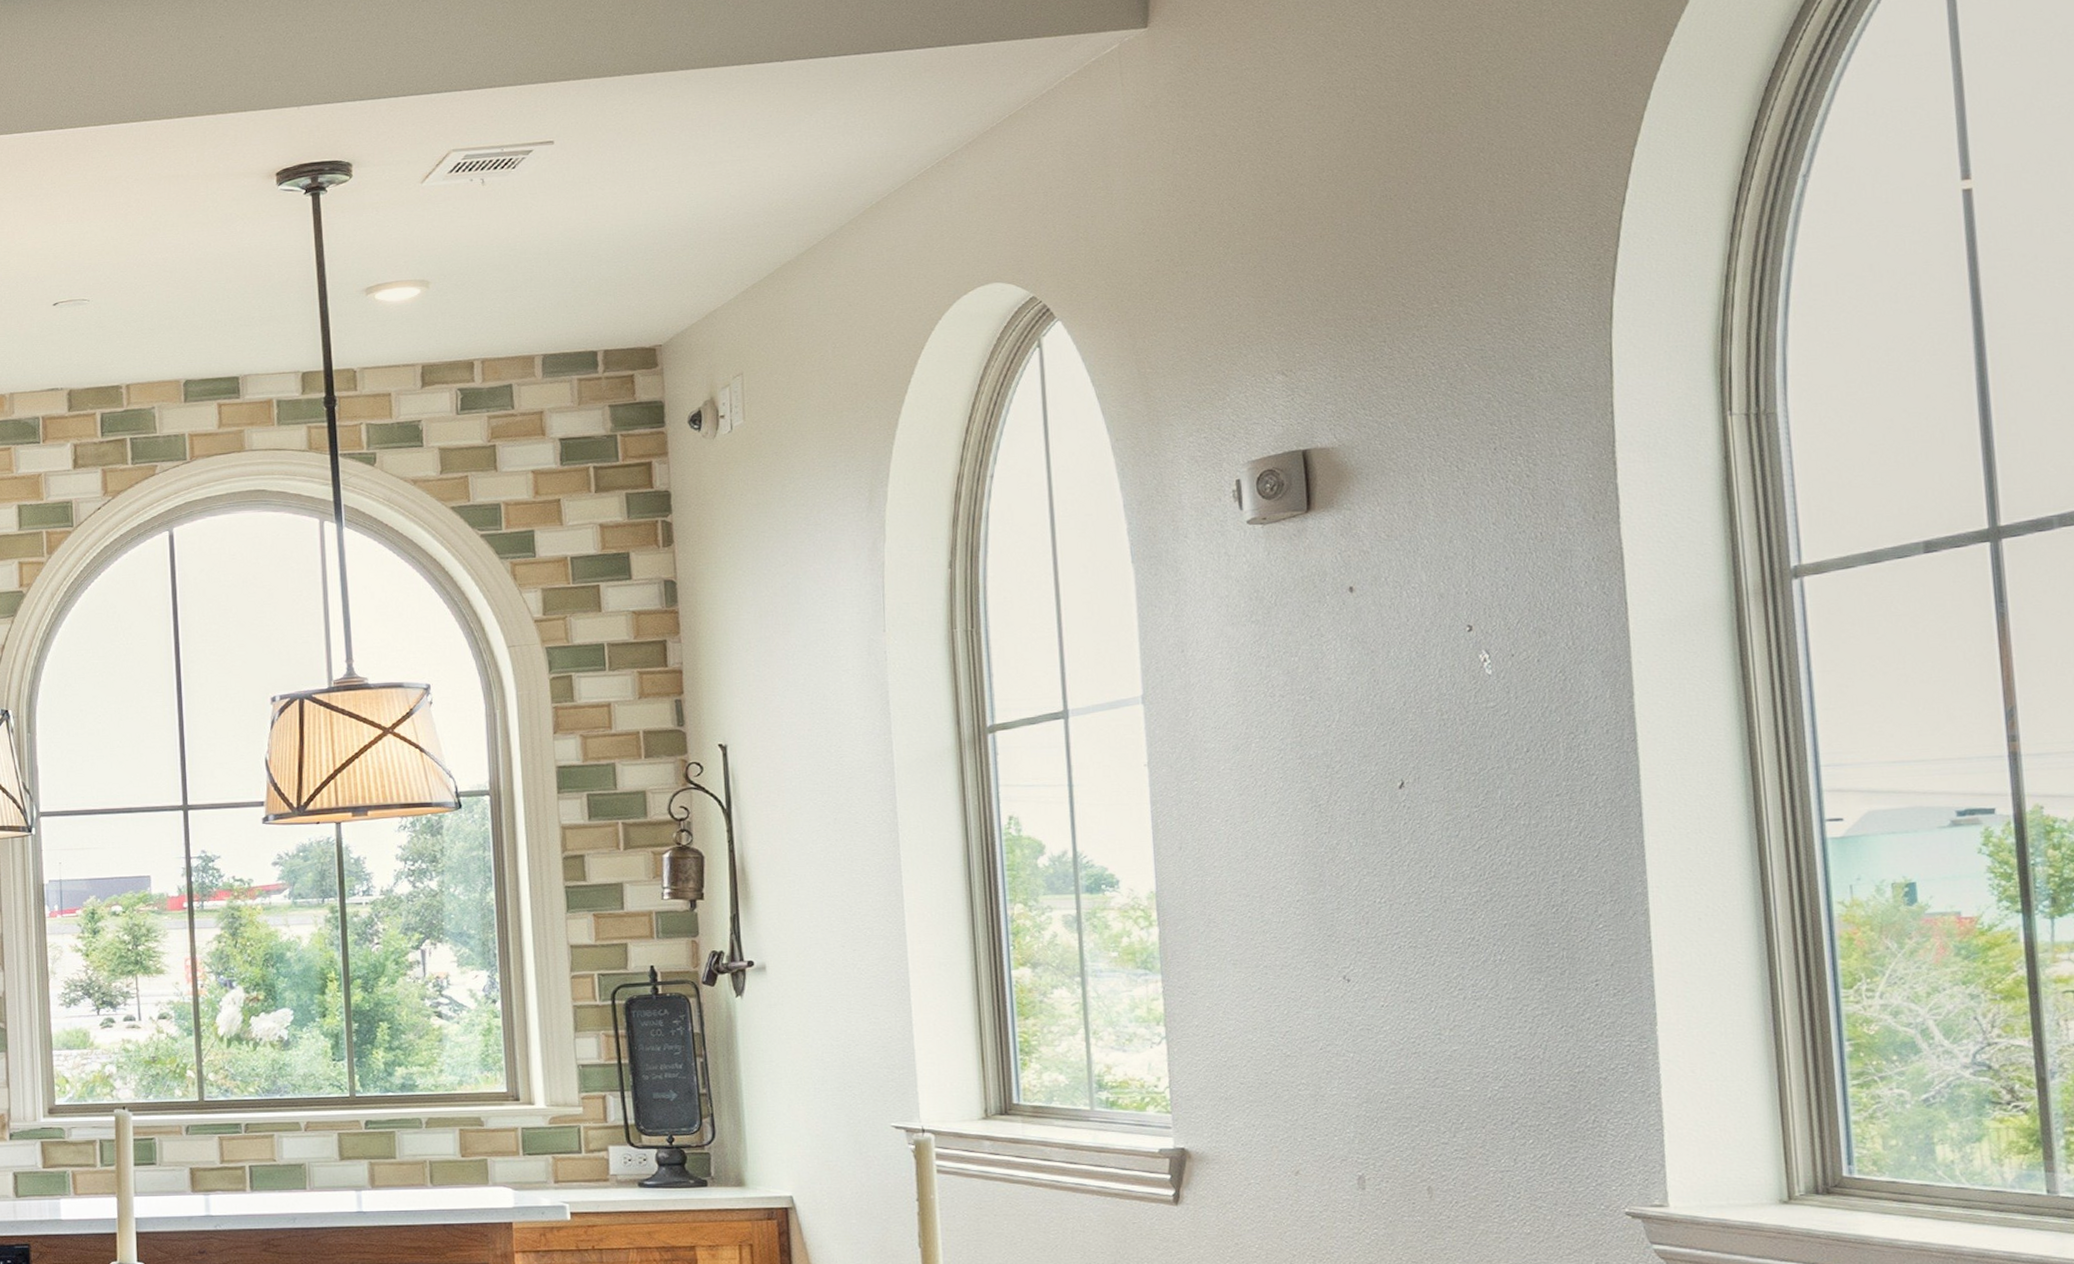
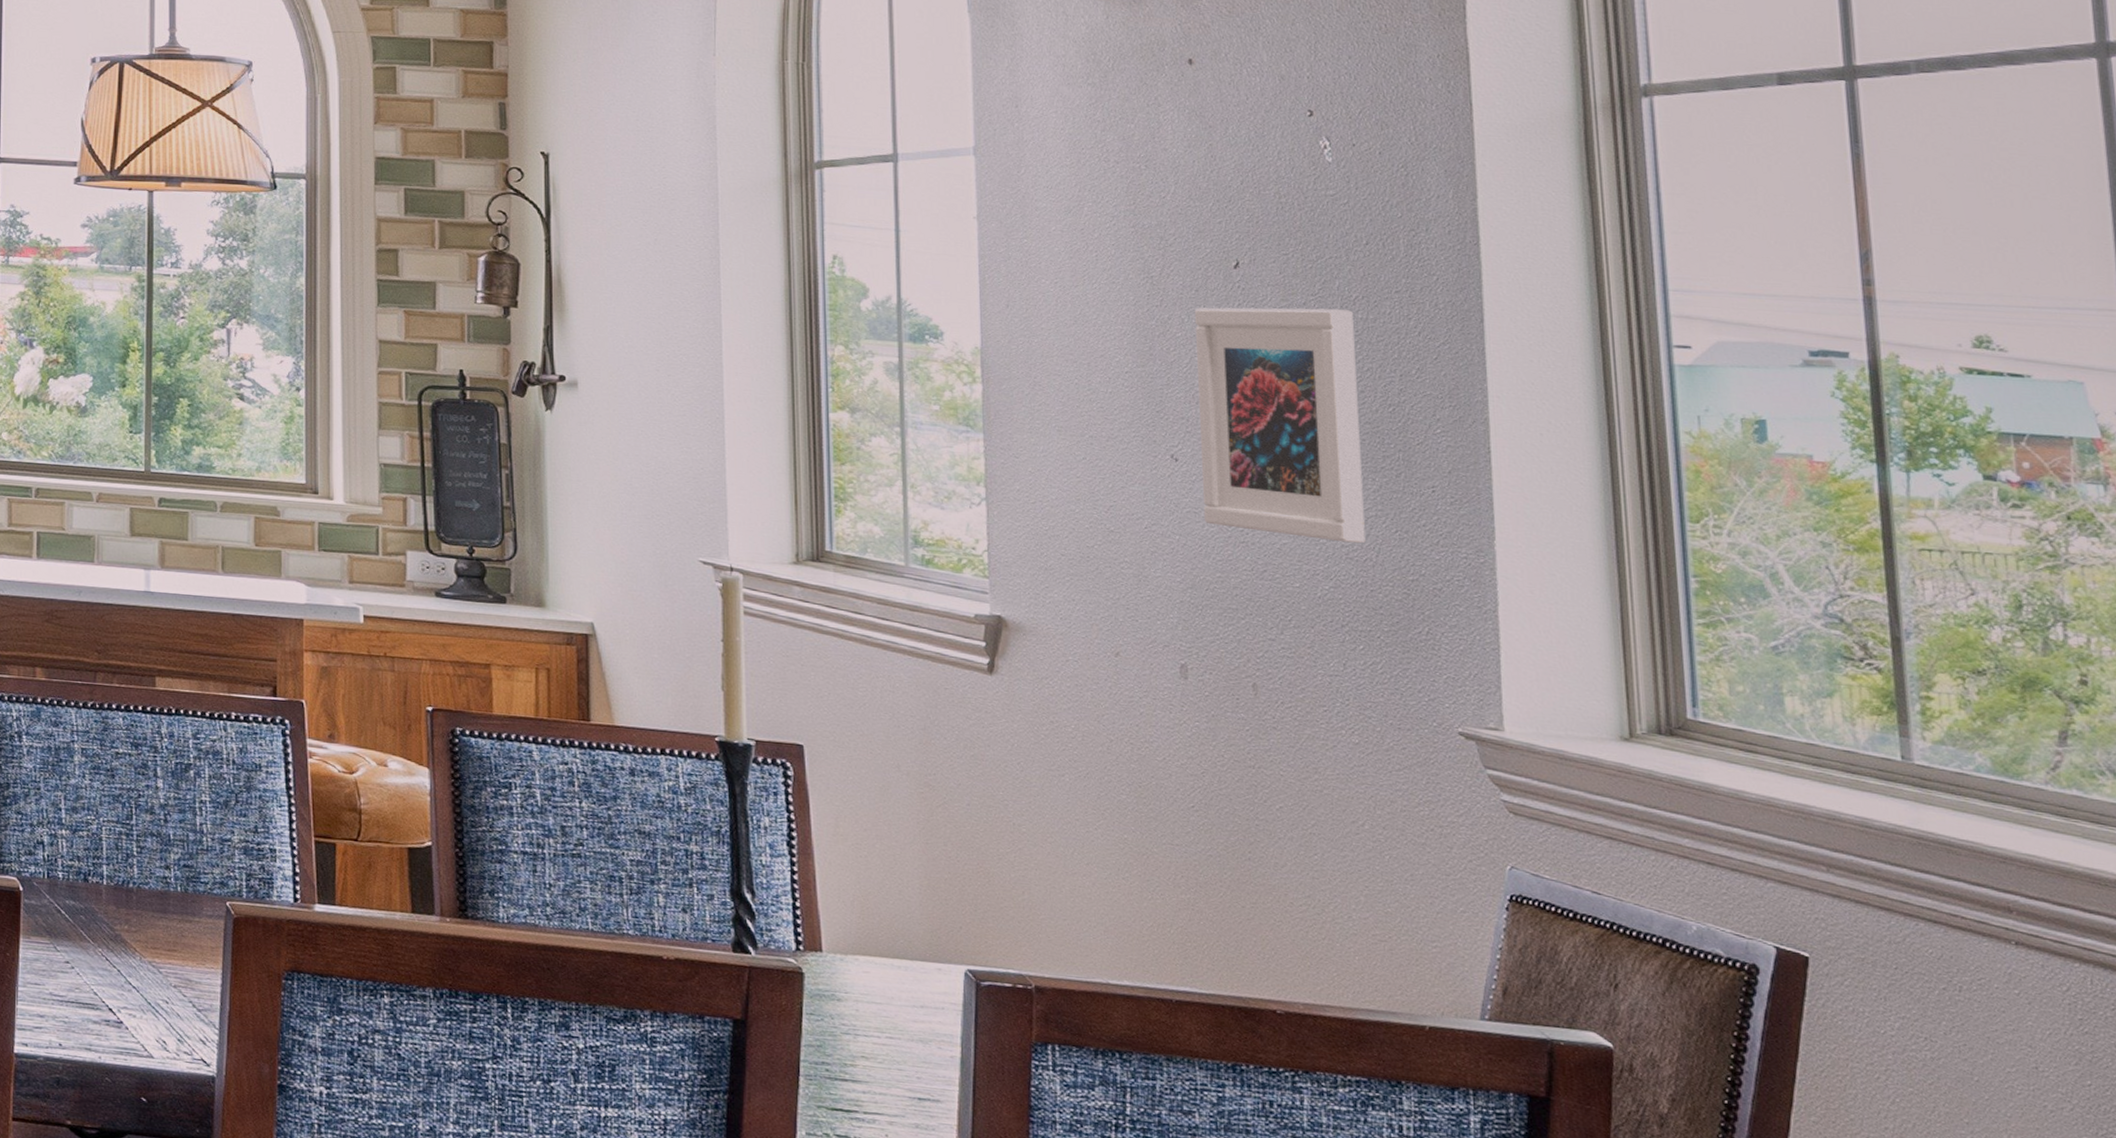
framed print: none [1362,818,1533,1043] -> present [1195,307,1366,544]

